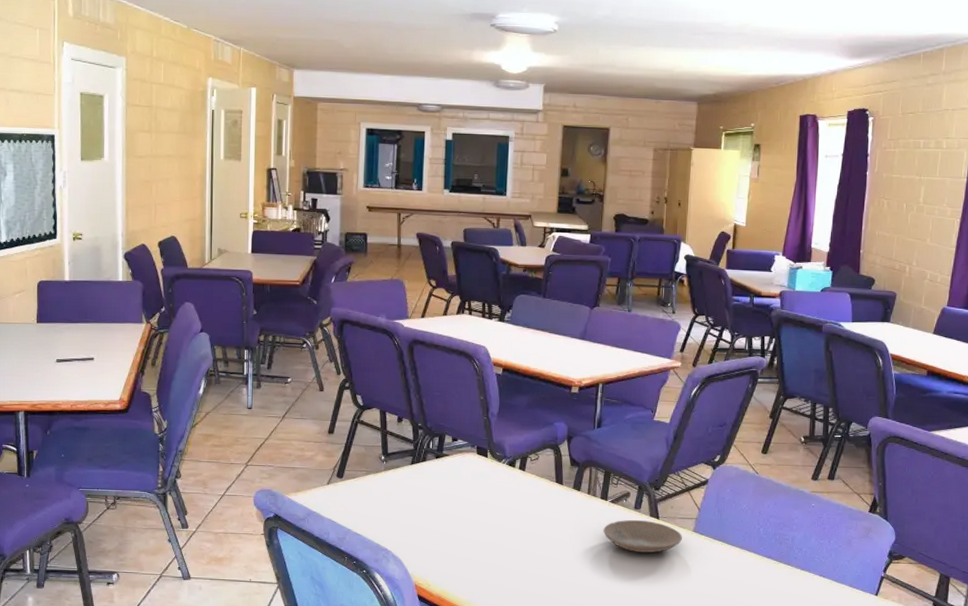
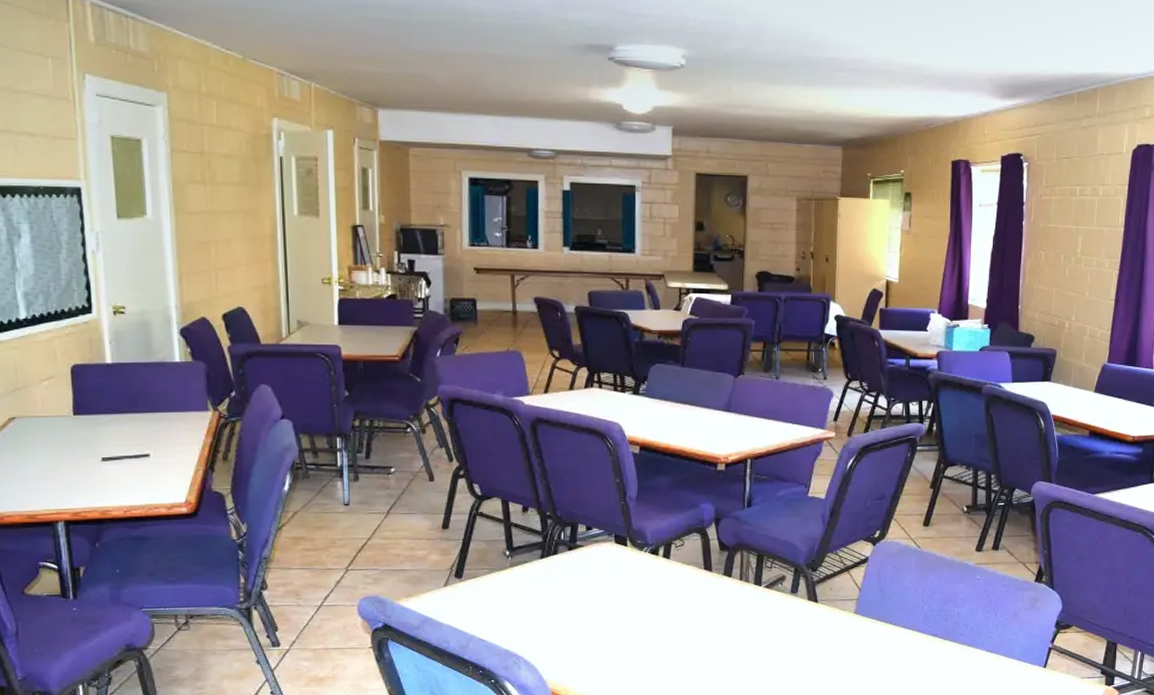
plate: present [603,520,683,553] -> none [758,605,844,639]

